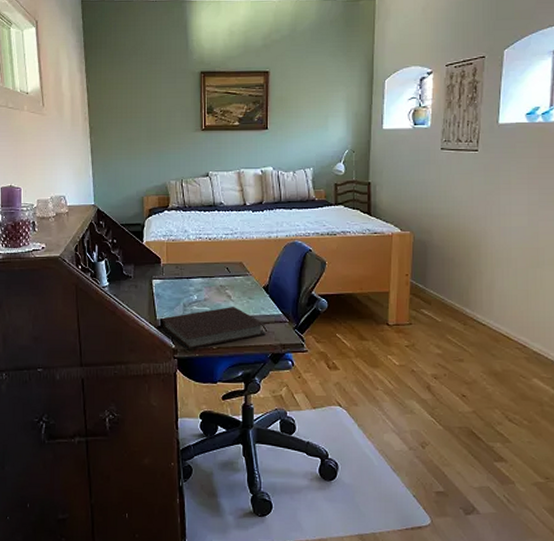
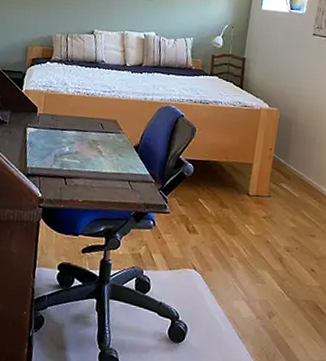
notebook: present [159,307,266,350] -> none [28,162,132,201]

